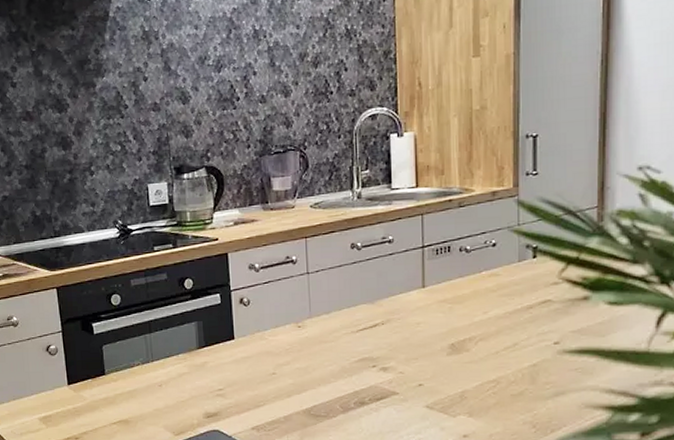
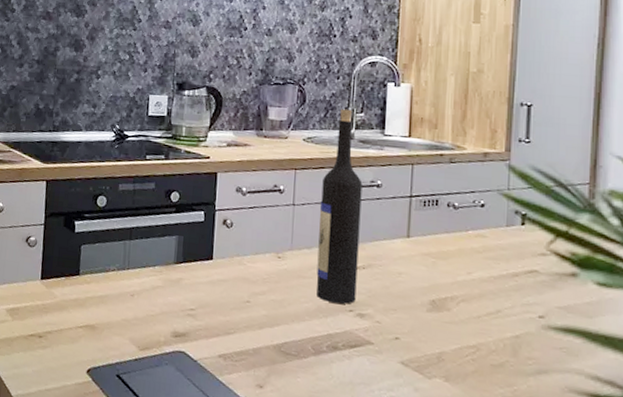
wine bottle: none [333,168,378,361] -> present [316,108,363,304]

